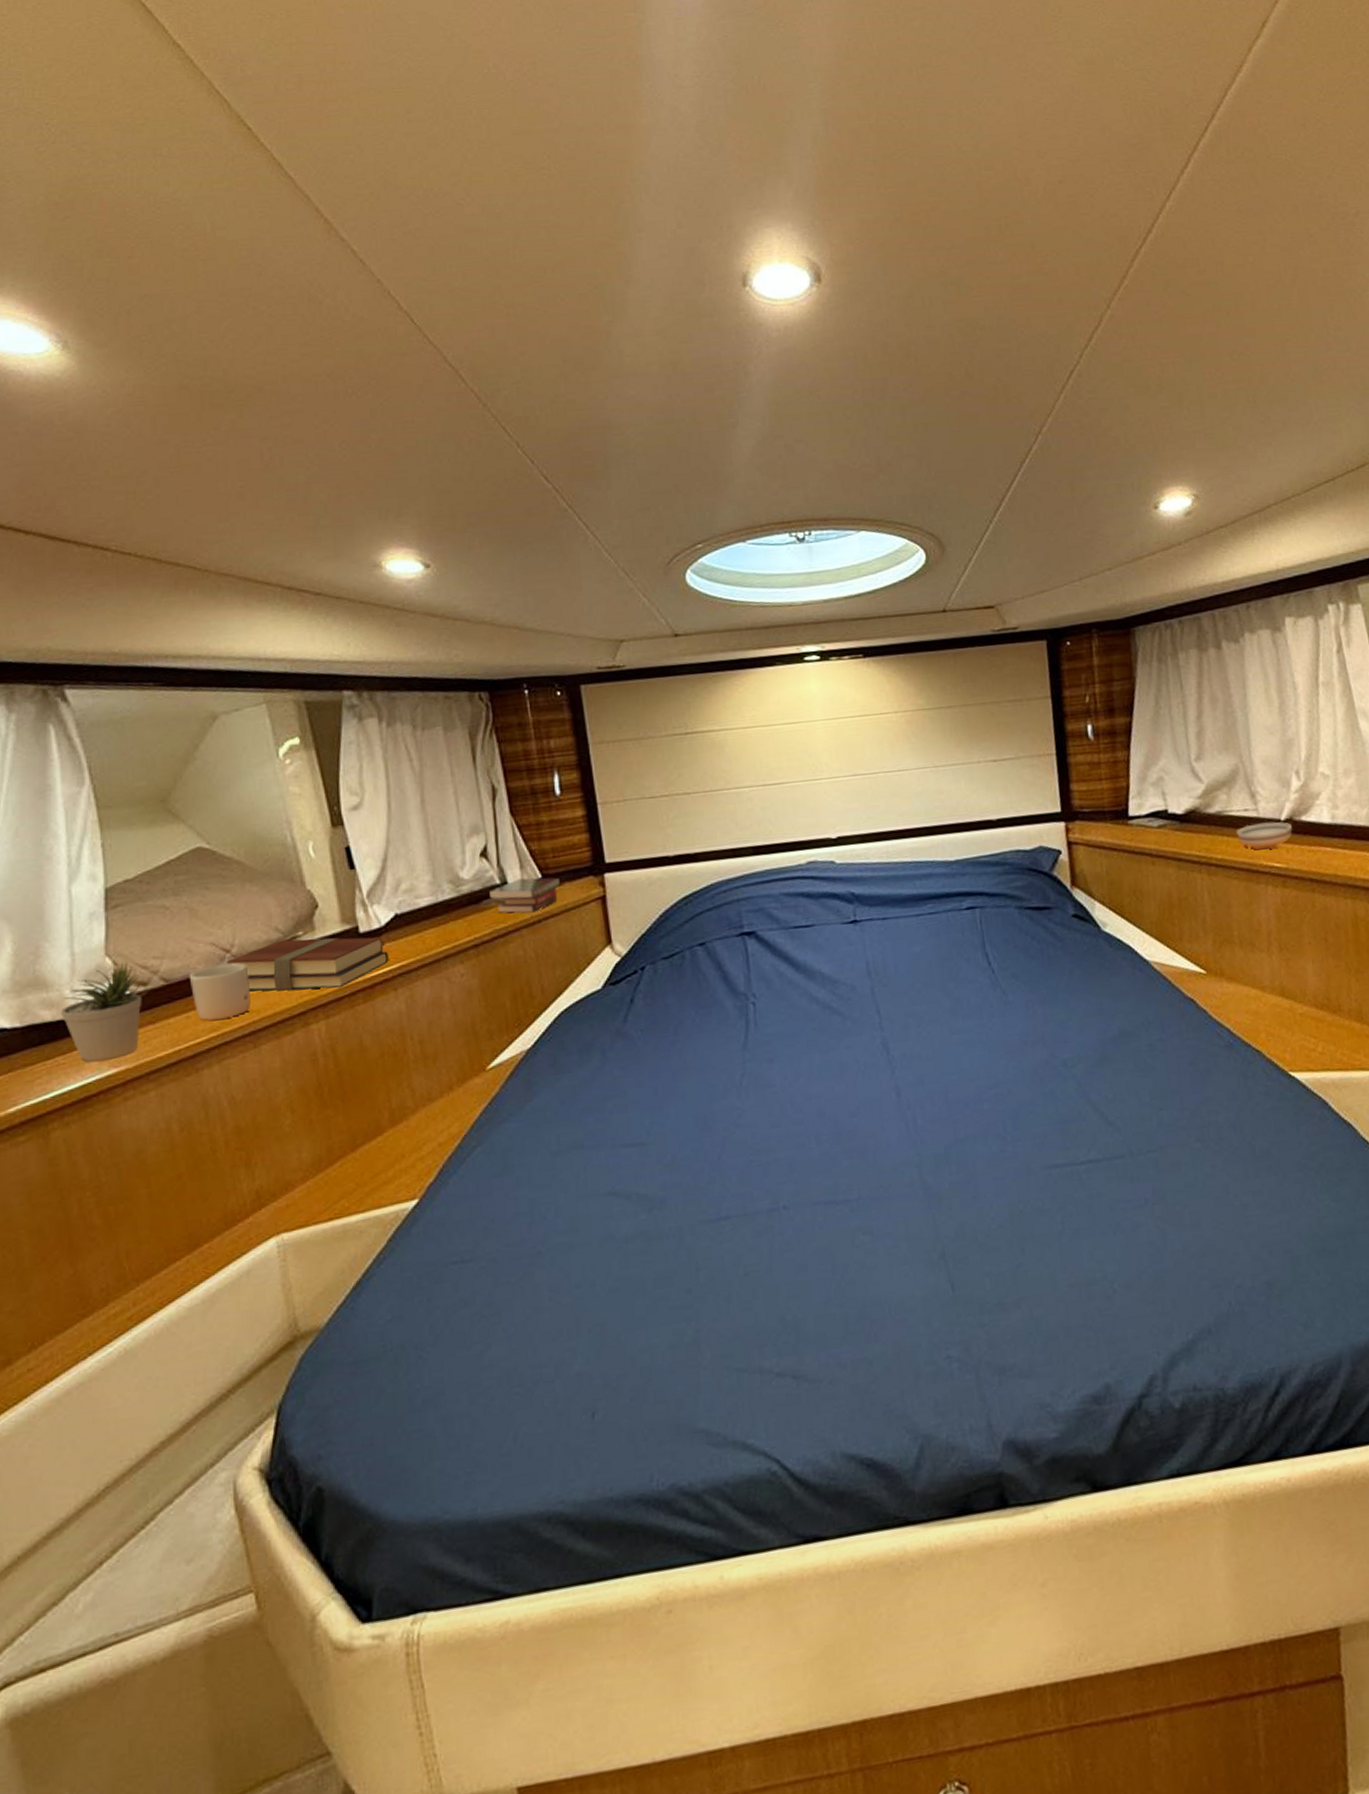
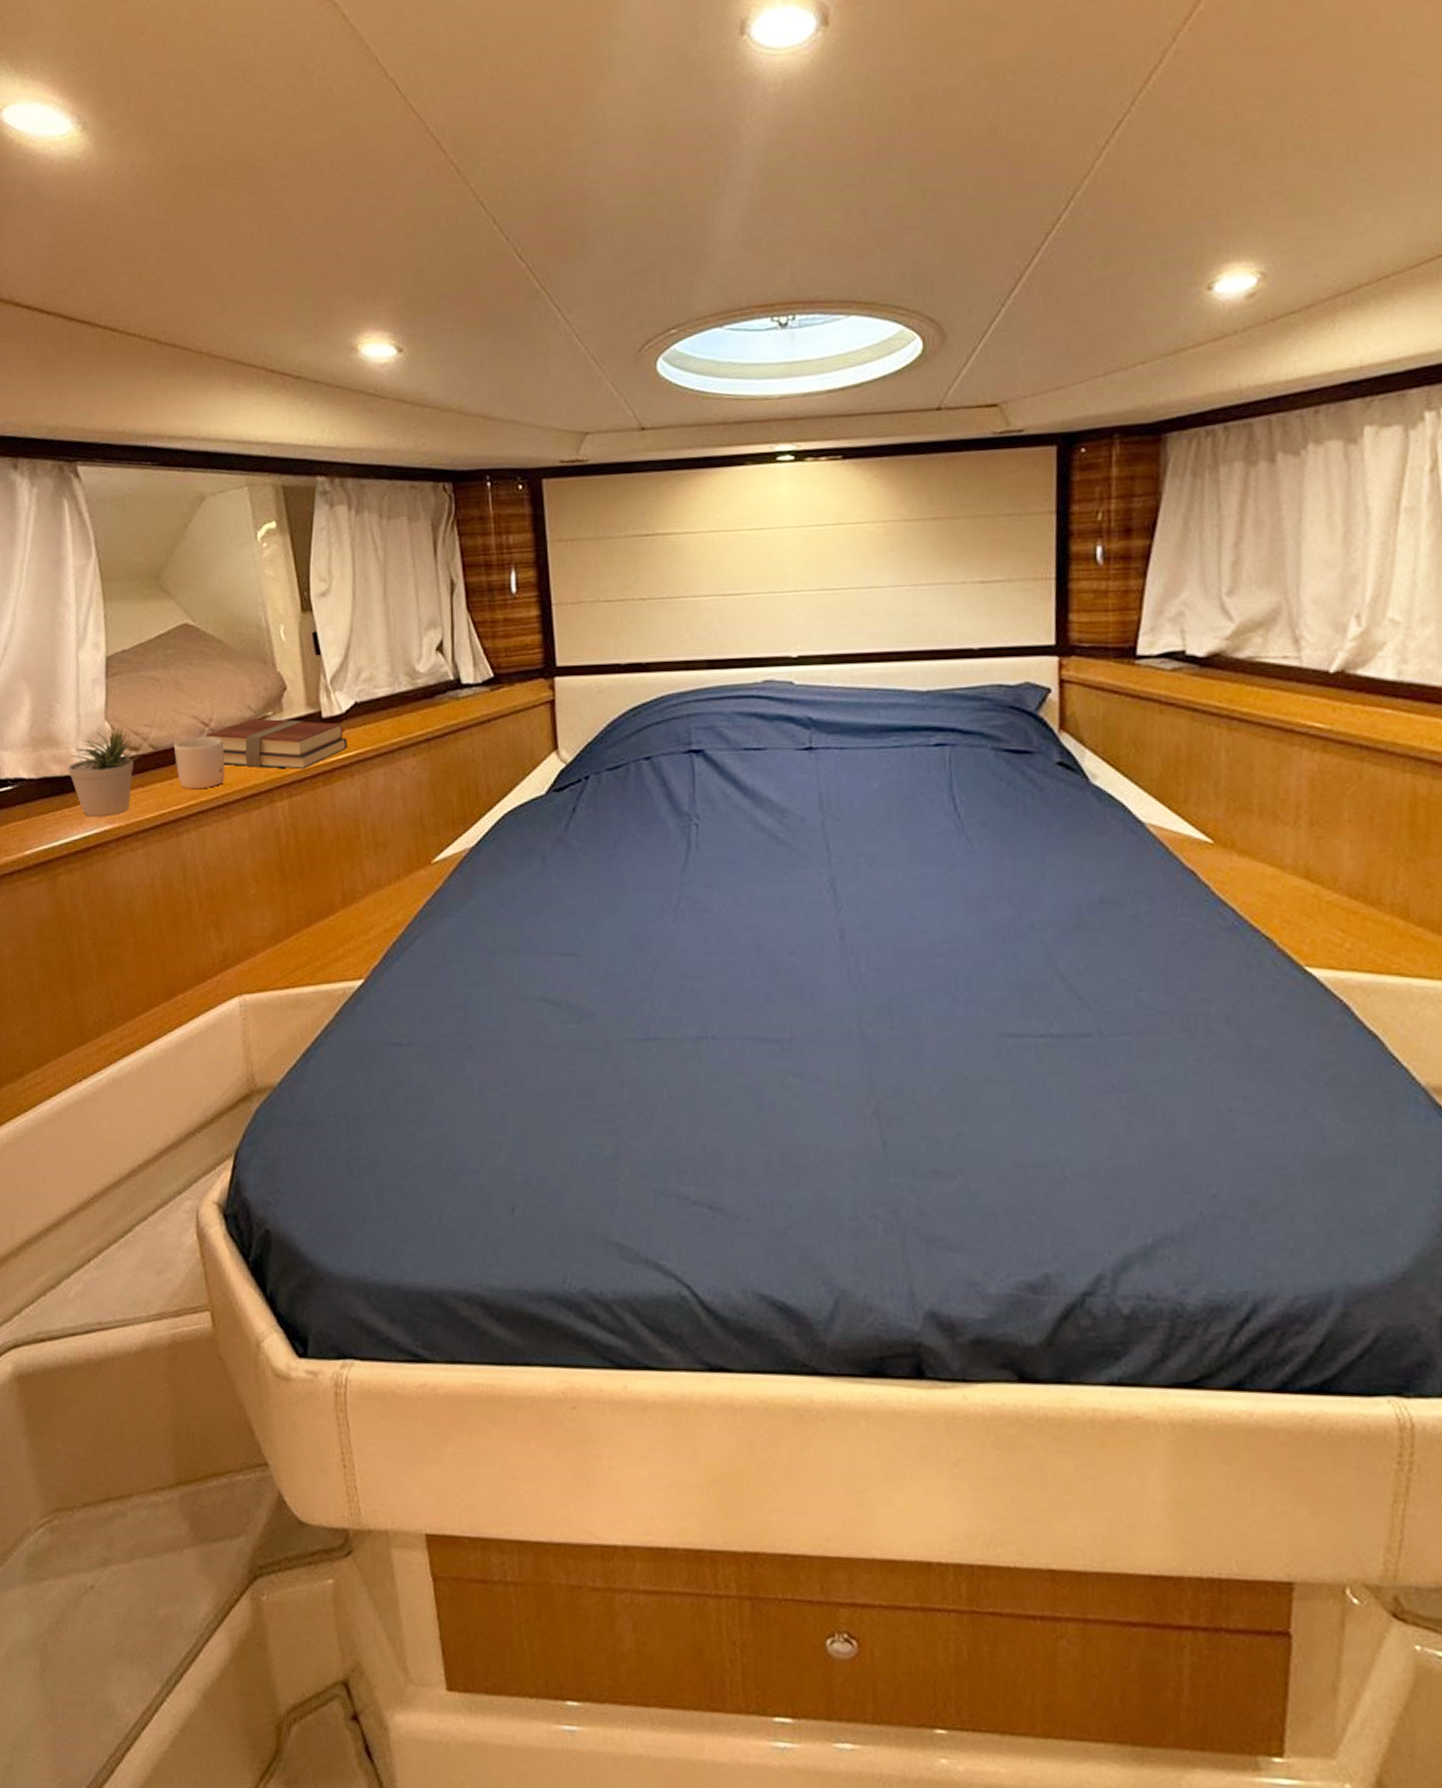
books: present [489,877,560,914] -> none [443,675,511,712]
bowl: present [1236,821,1293,850] -> none [1270,673,1343,707]

